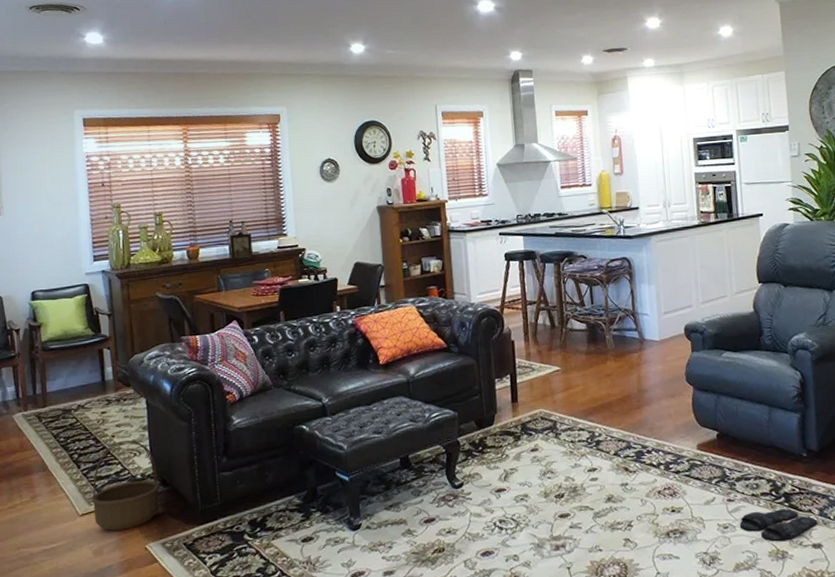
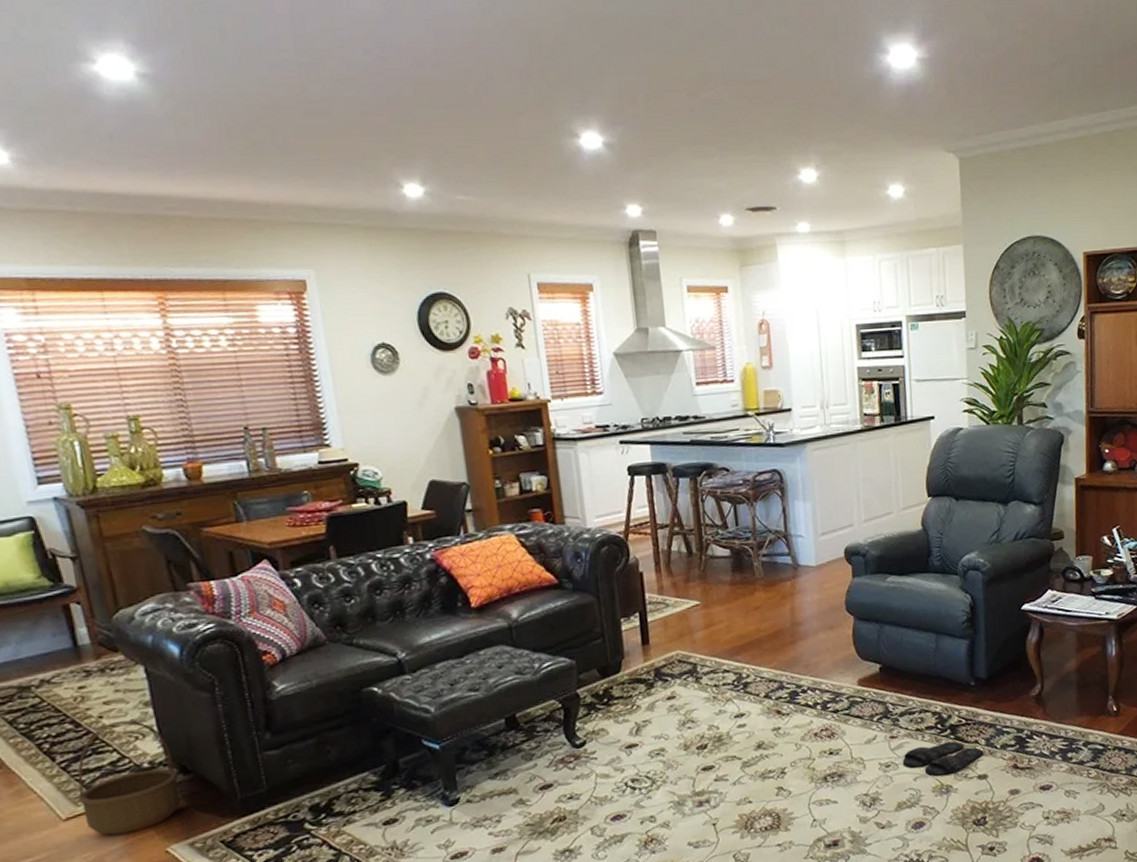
photo frame: present [230,231,254,262] -> none [246,441,285,483]

